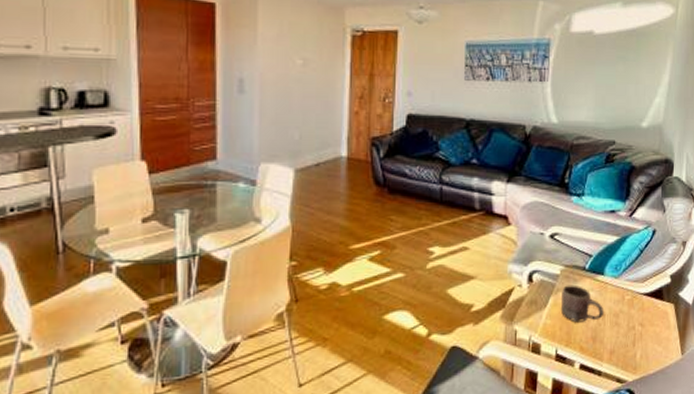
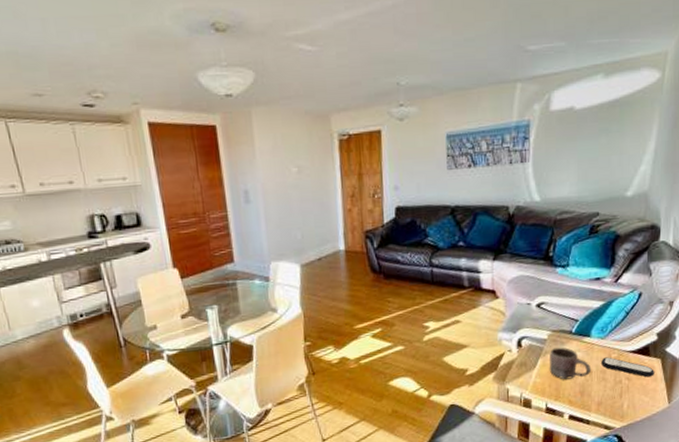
remote control: none [615,299,668,324] -> present [601,357,654,378]

